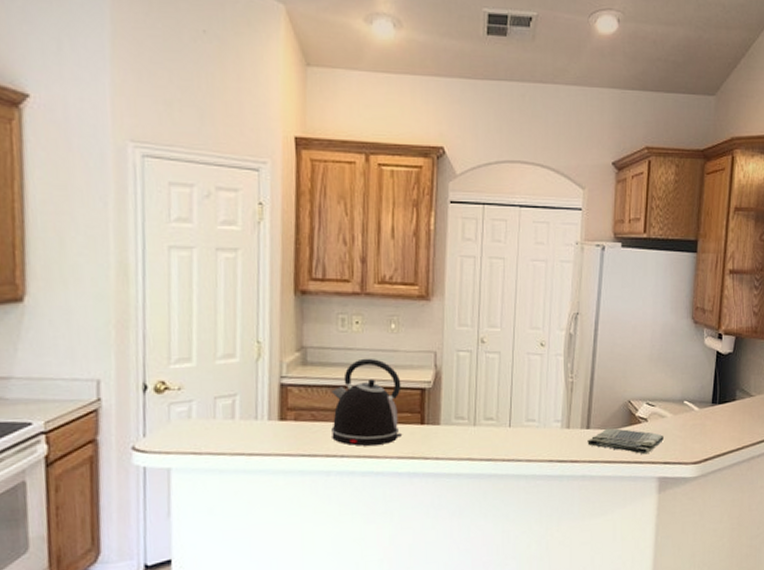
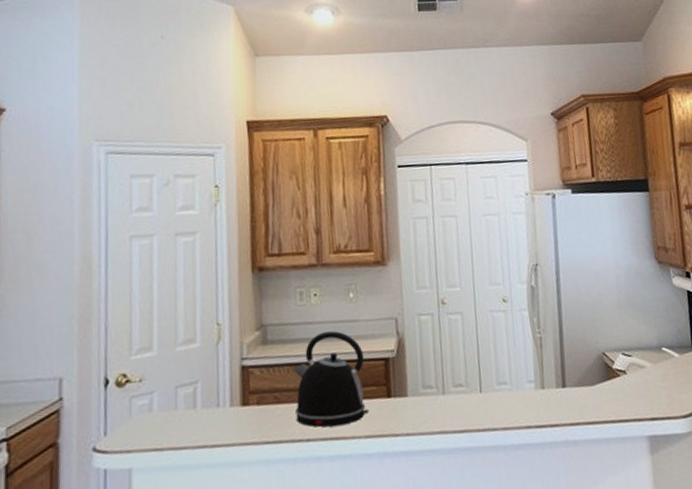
dish towel: present [587,427,663,455] -> none [565,384,647,412]

